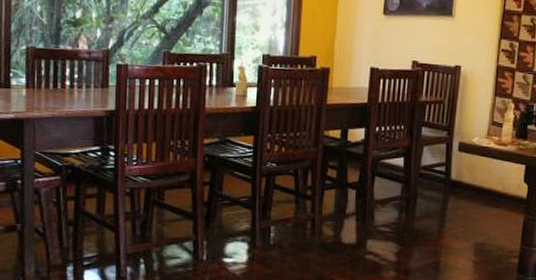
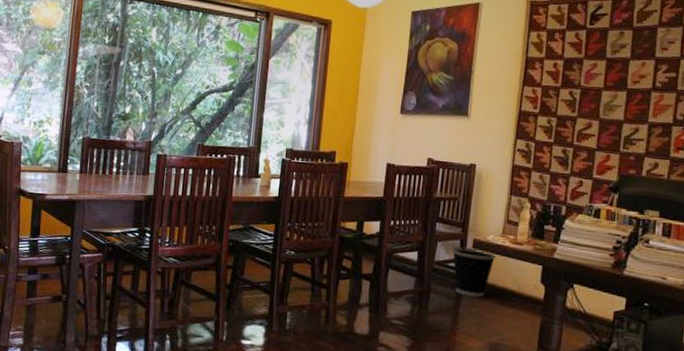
wastebasket: none [438,150,482,200] -> present [452,247,497,298]

